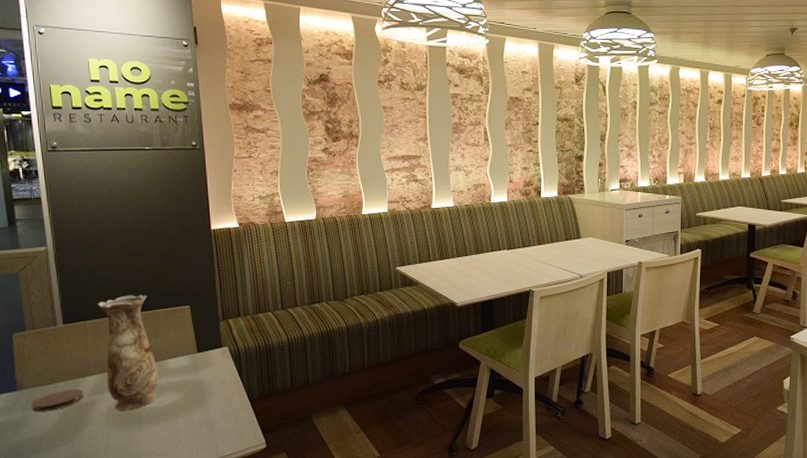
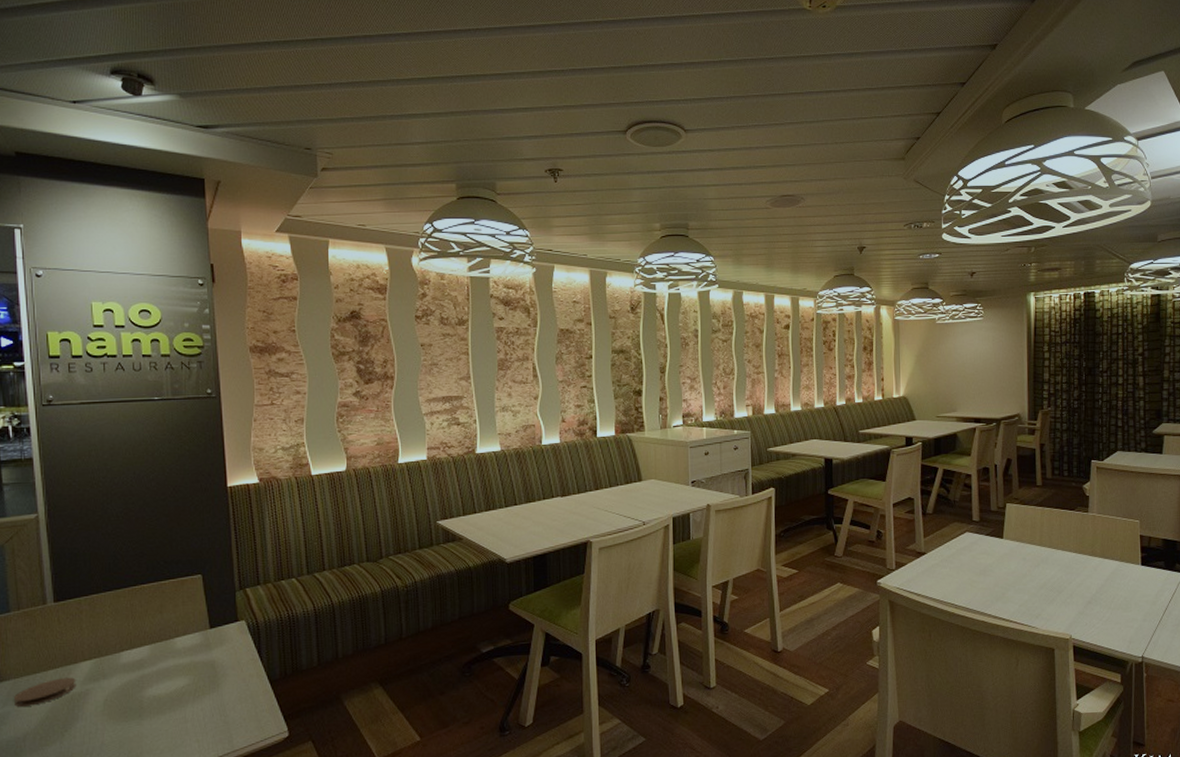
vase: present [98,295,159,410] -> none [95,564,164,700]

